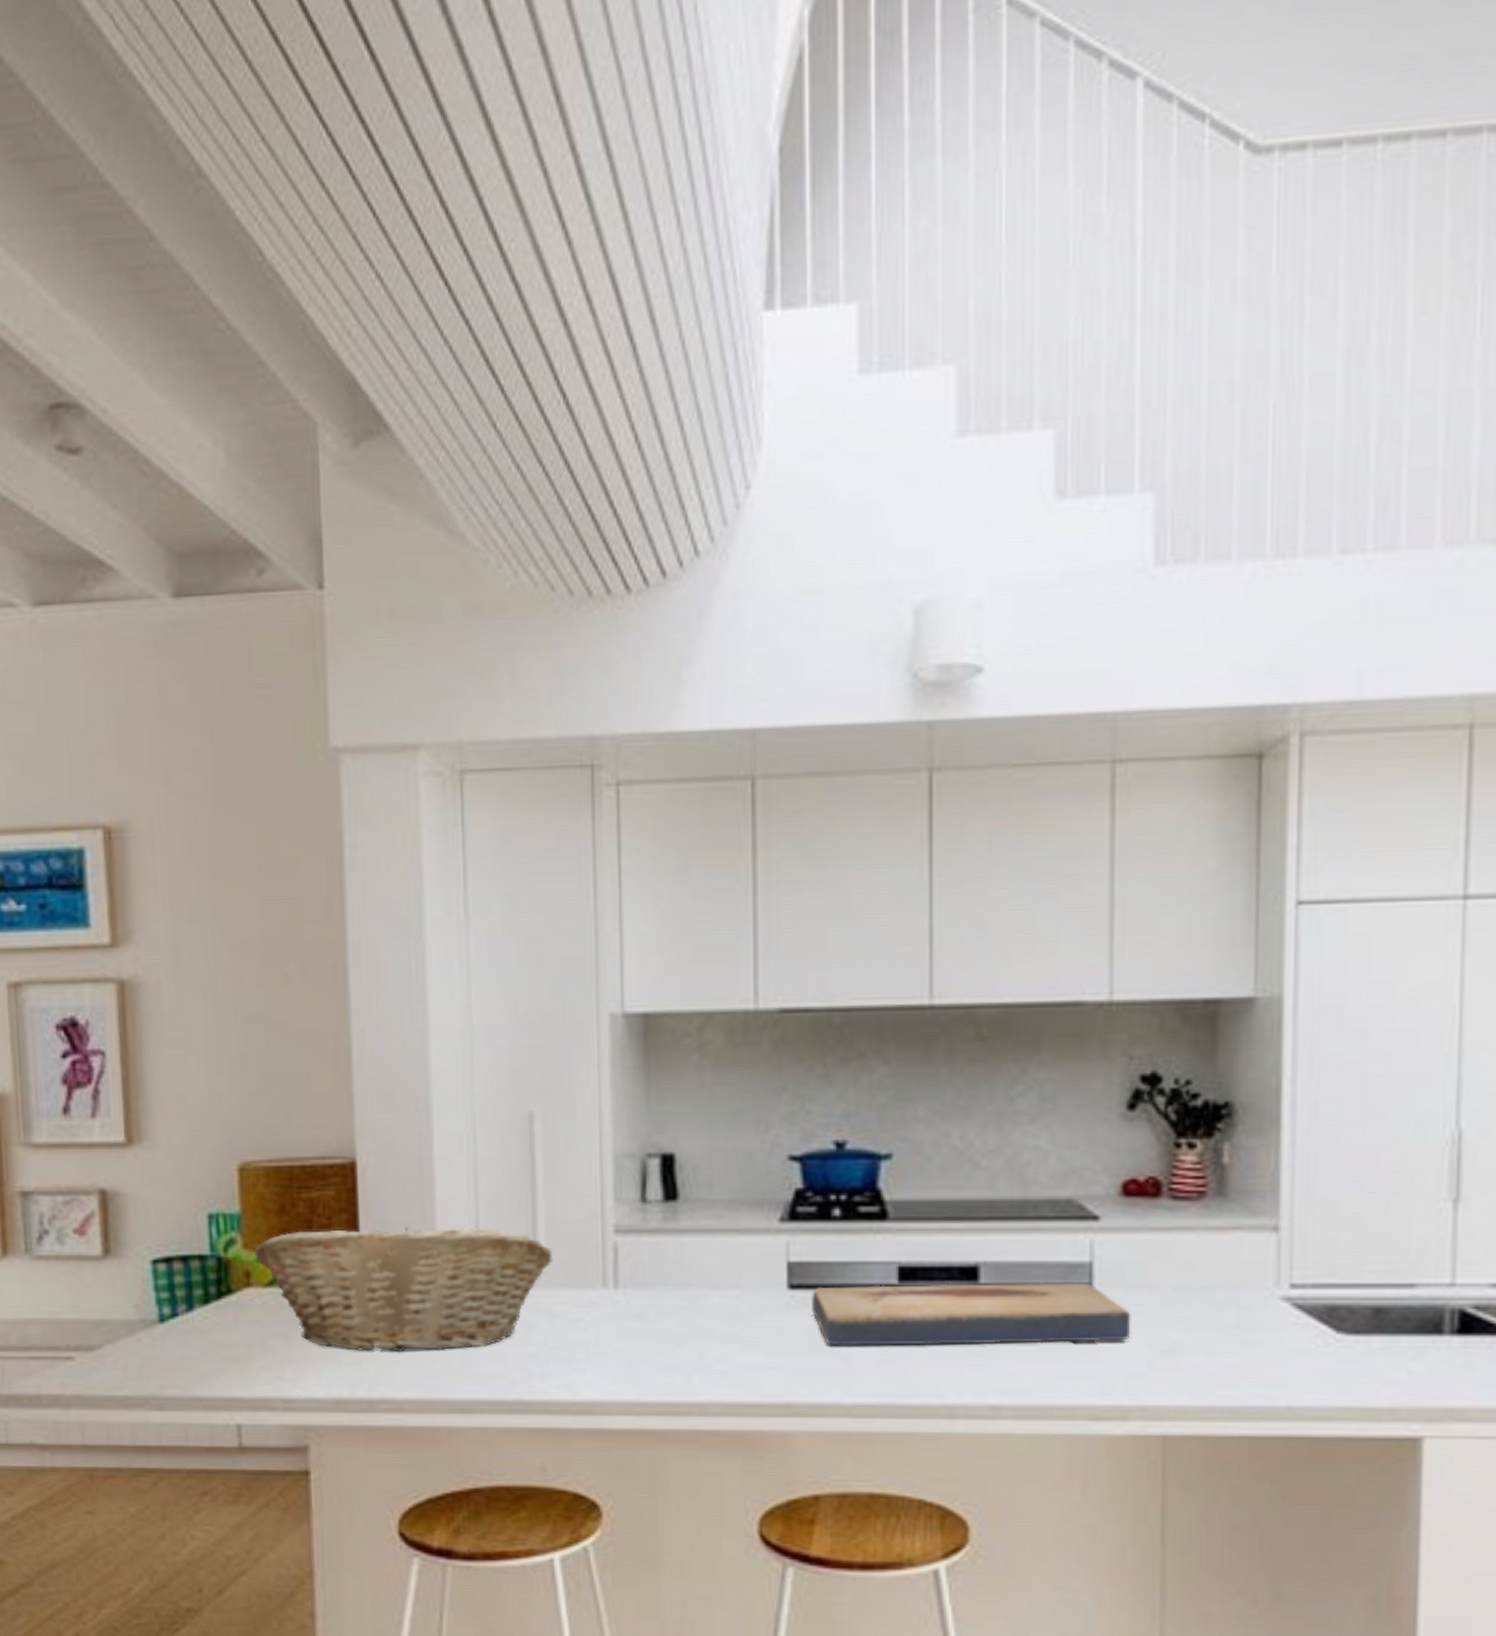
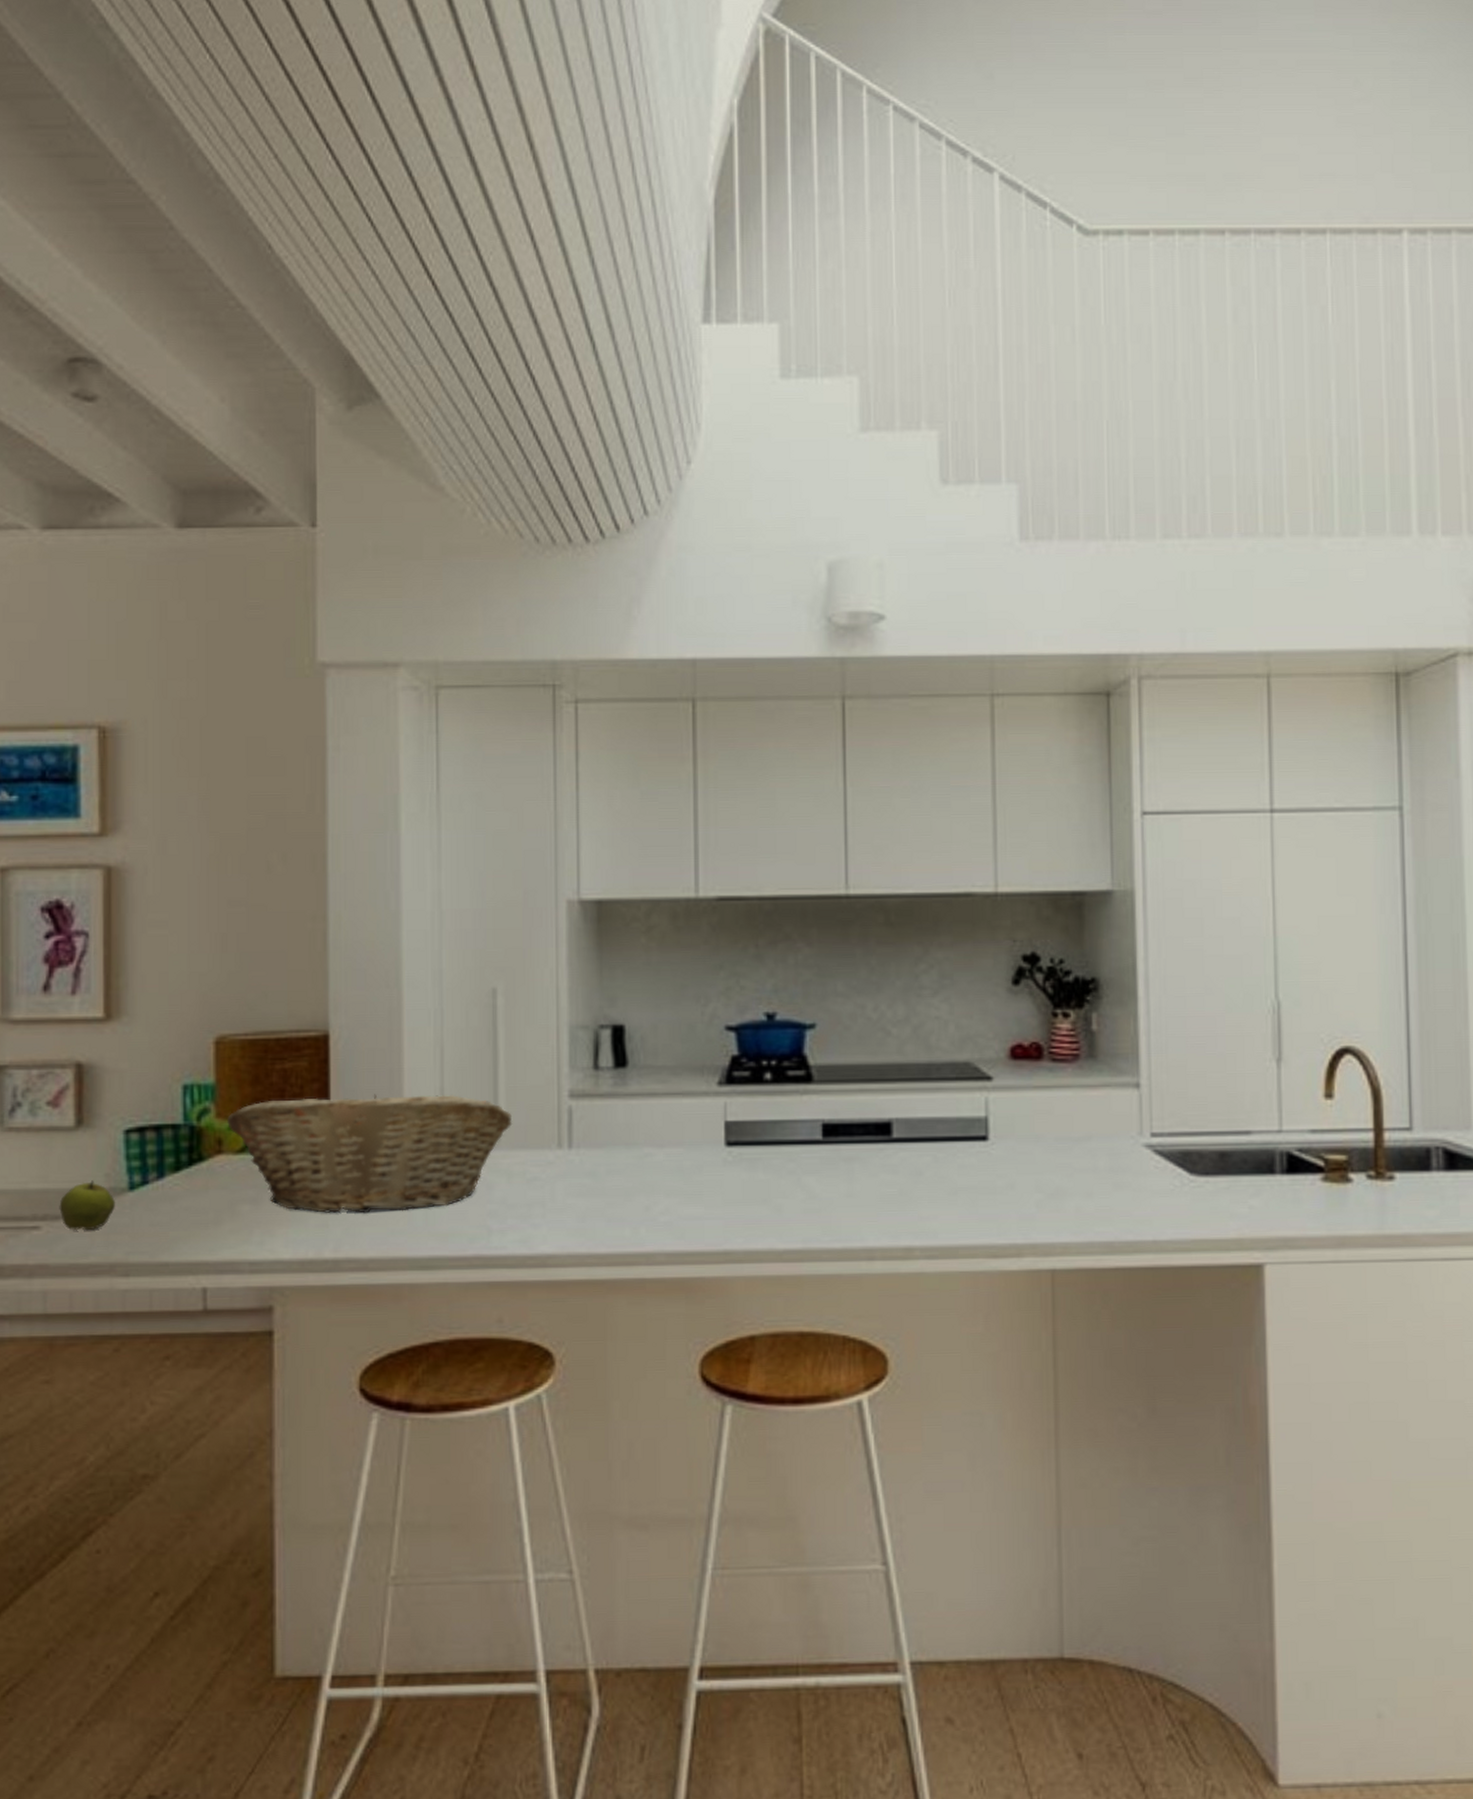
apple: none [91,1311,147,1363] -> present [59,1180,116,1231]
fish fossil: present [810,1282,1131,1347] -> none [745,1135,1022,1198]

